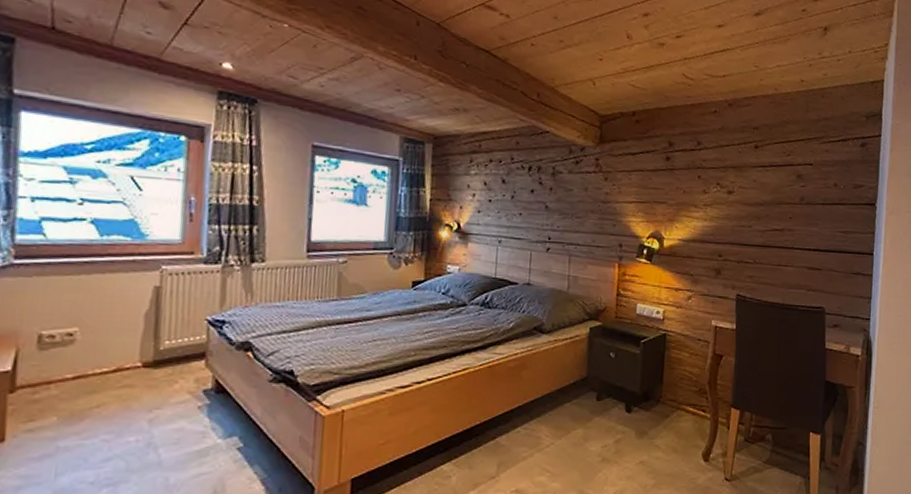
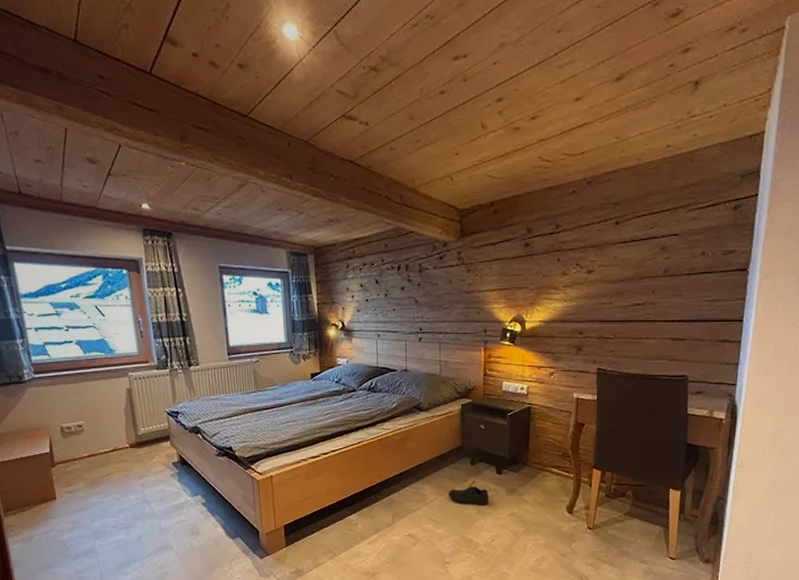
arctic: none [567,419,616,452] -> present [448,479,489,506]

